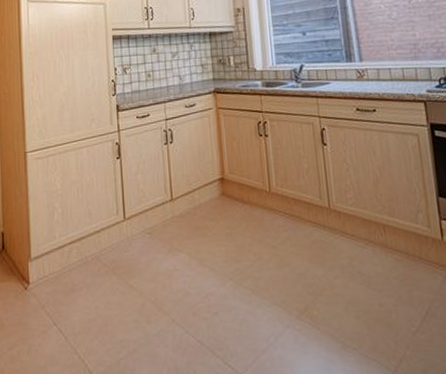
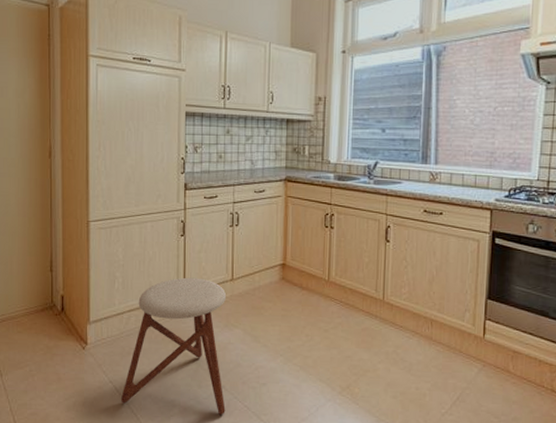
stool: none [67,201,178,353] -> present [121,277,227,415]

